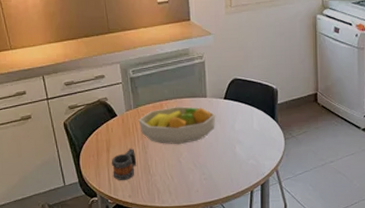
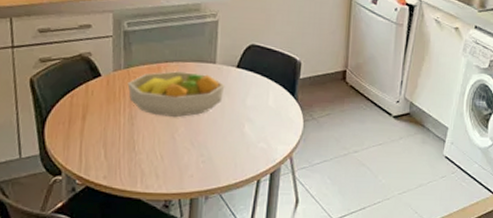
mug: present [111,149,137,180] -> none [85,118,119,156]

